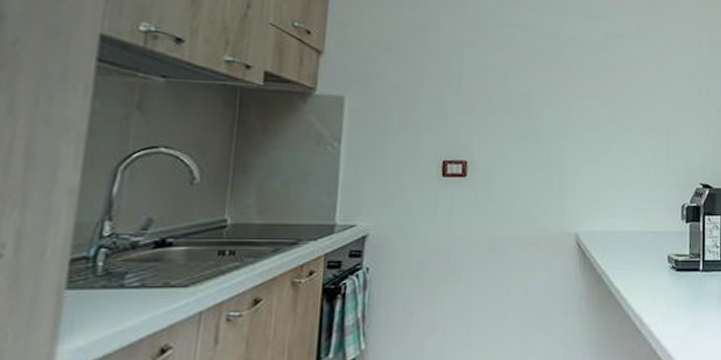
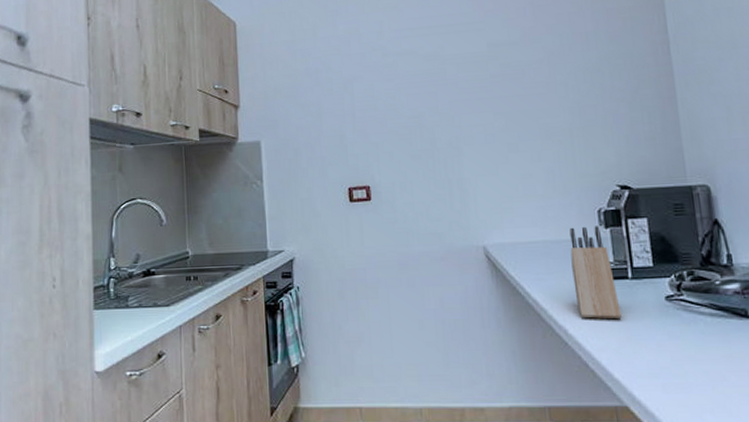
knife block: none [653,220,690,309] -> present [569,226,622,320]

